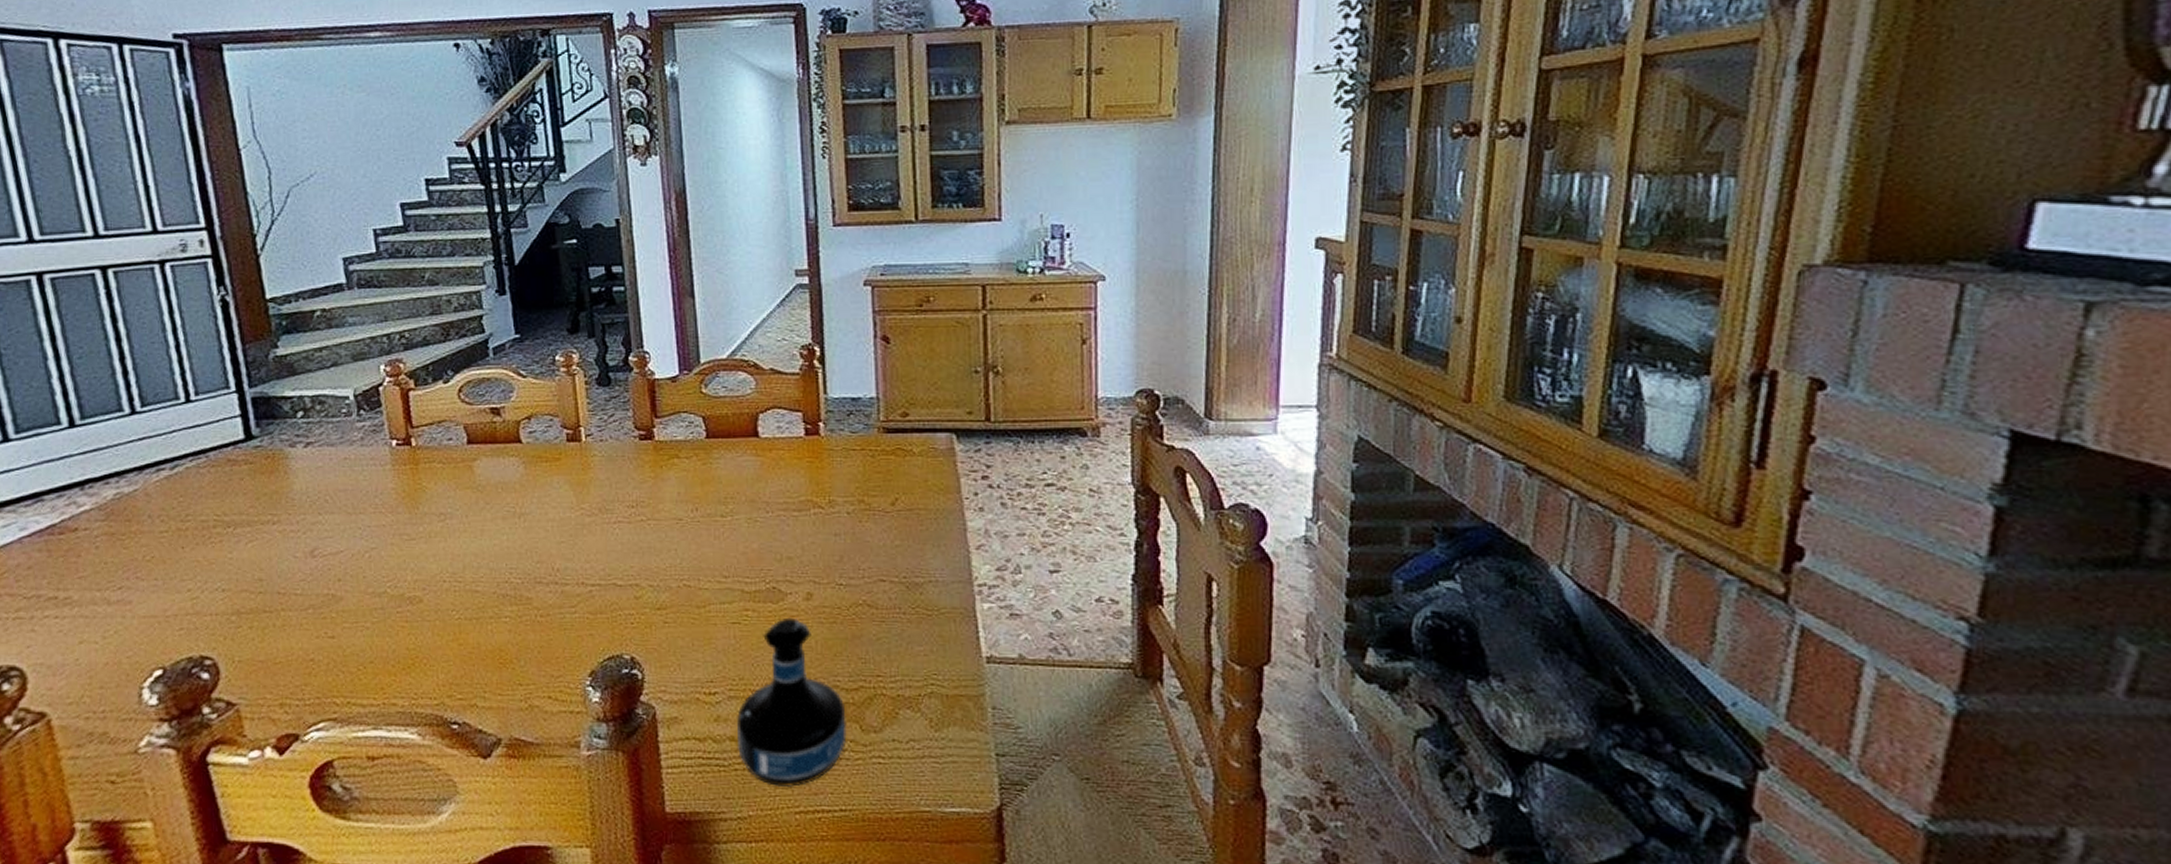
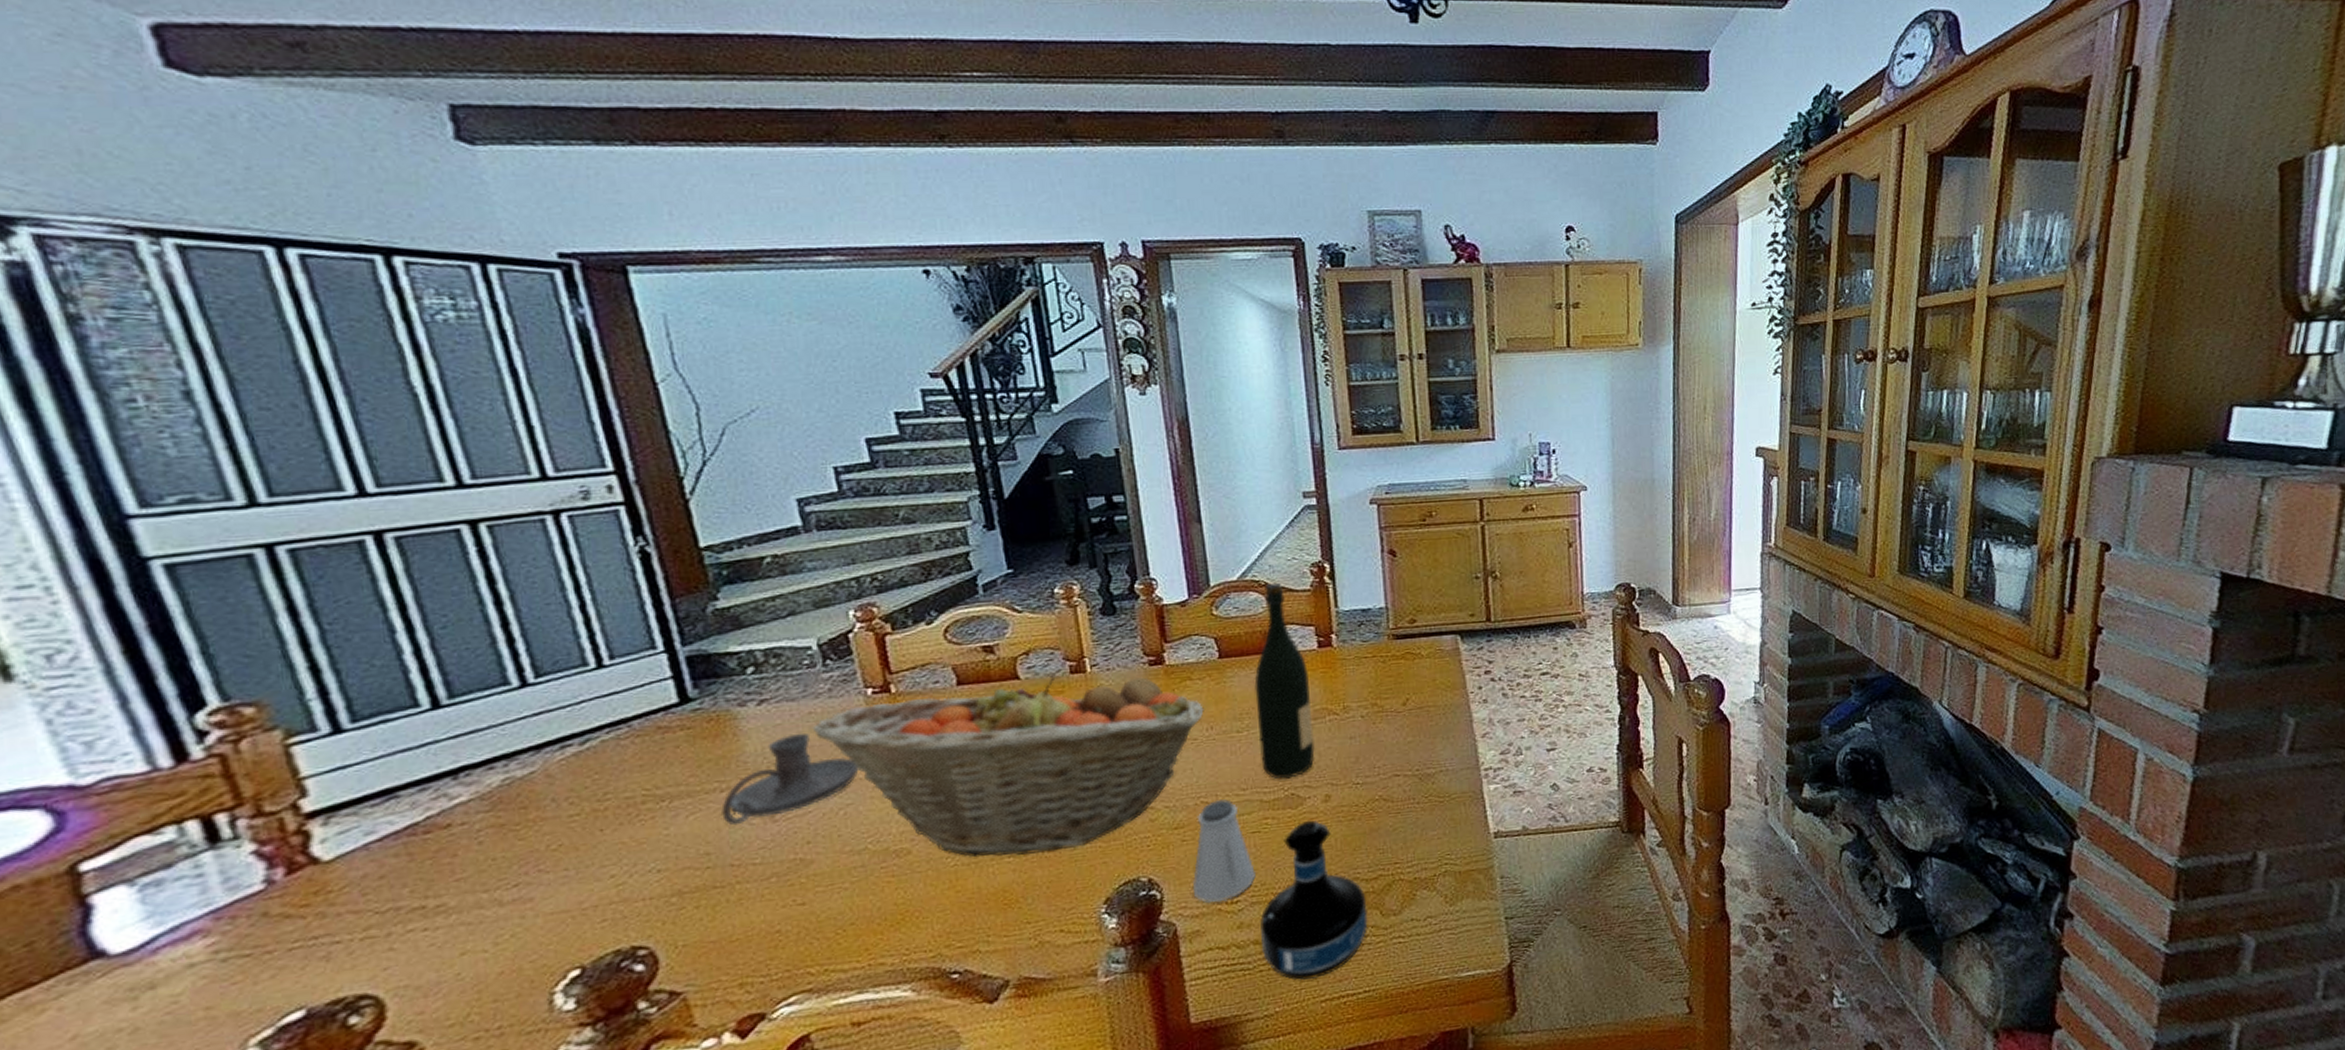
candle holder: none [273,476,383,557] -> present [721,733,859,826]
fruit basket: none [346,439,690,617] -> present [812,673,1204,857]
saltshaker: none [672,585,734,691] -> present [1192,799,1256,903]
wine bottle: none [740,363,798,571] -> present [1254,582,1315,779]

